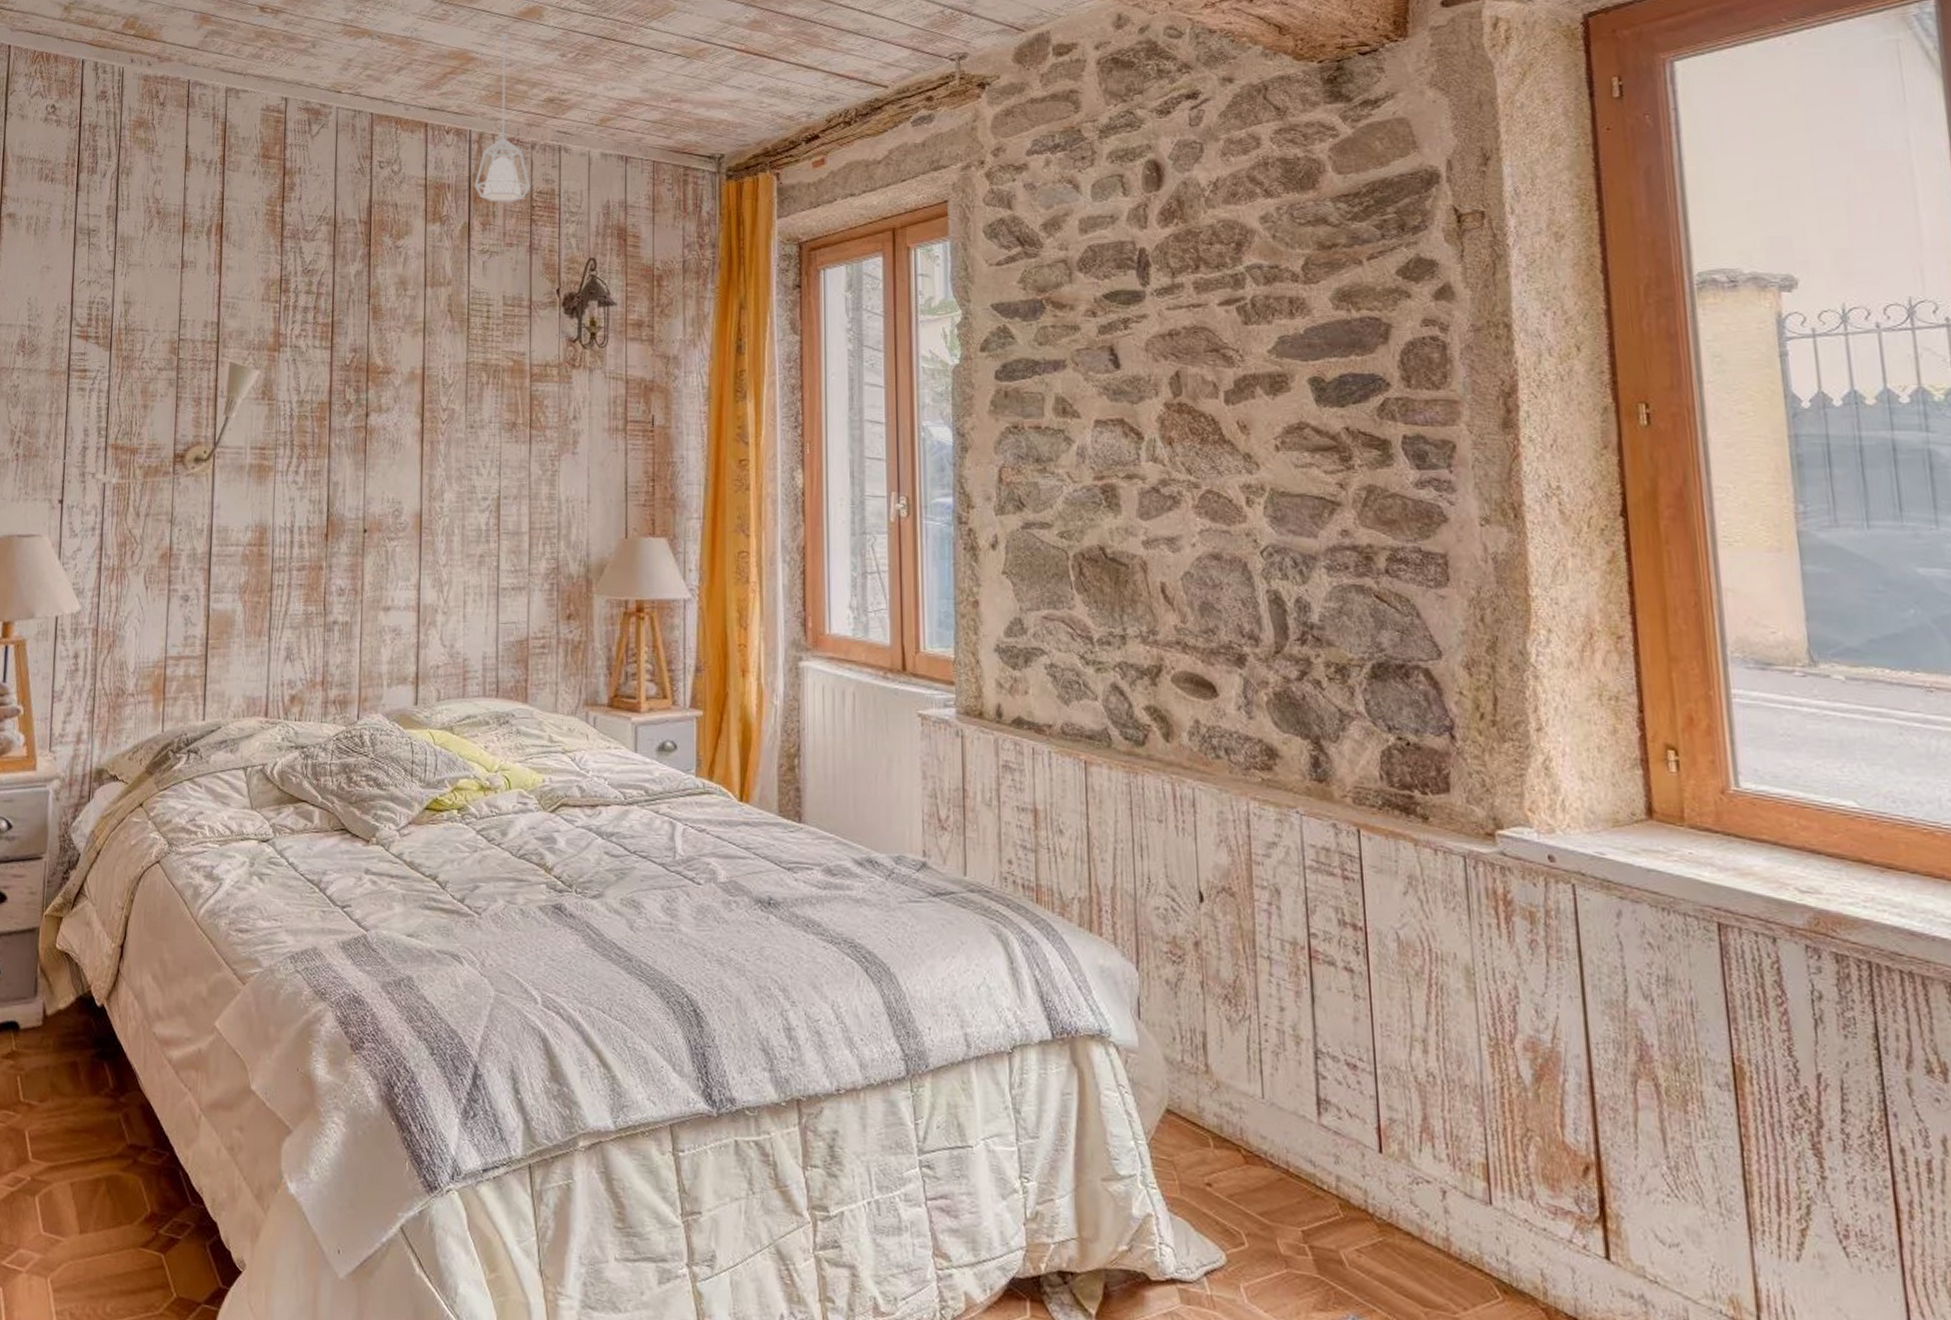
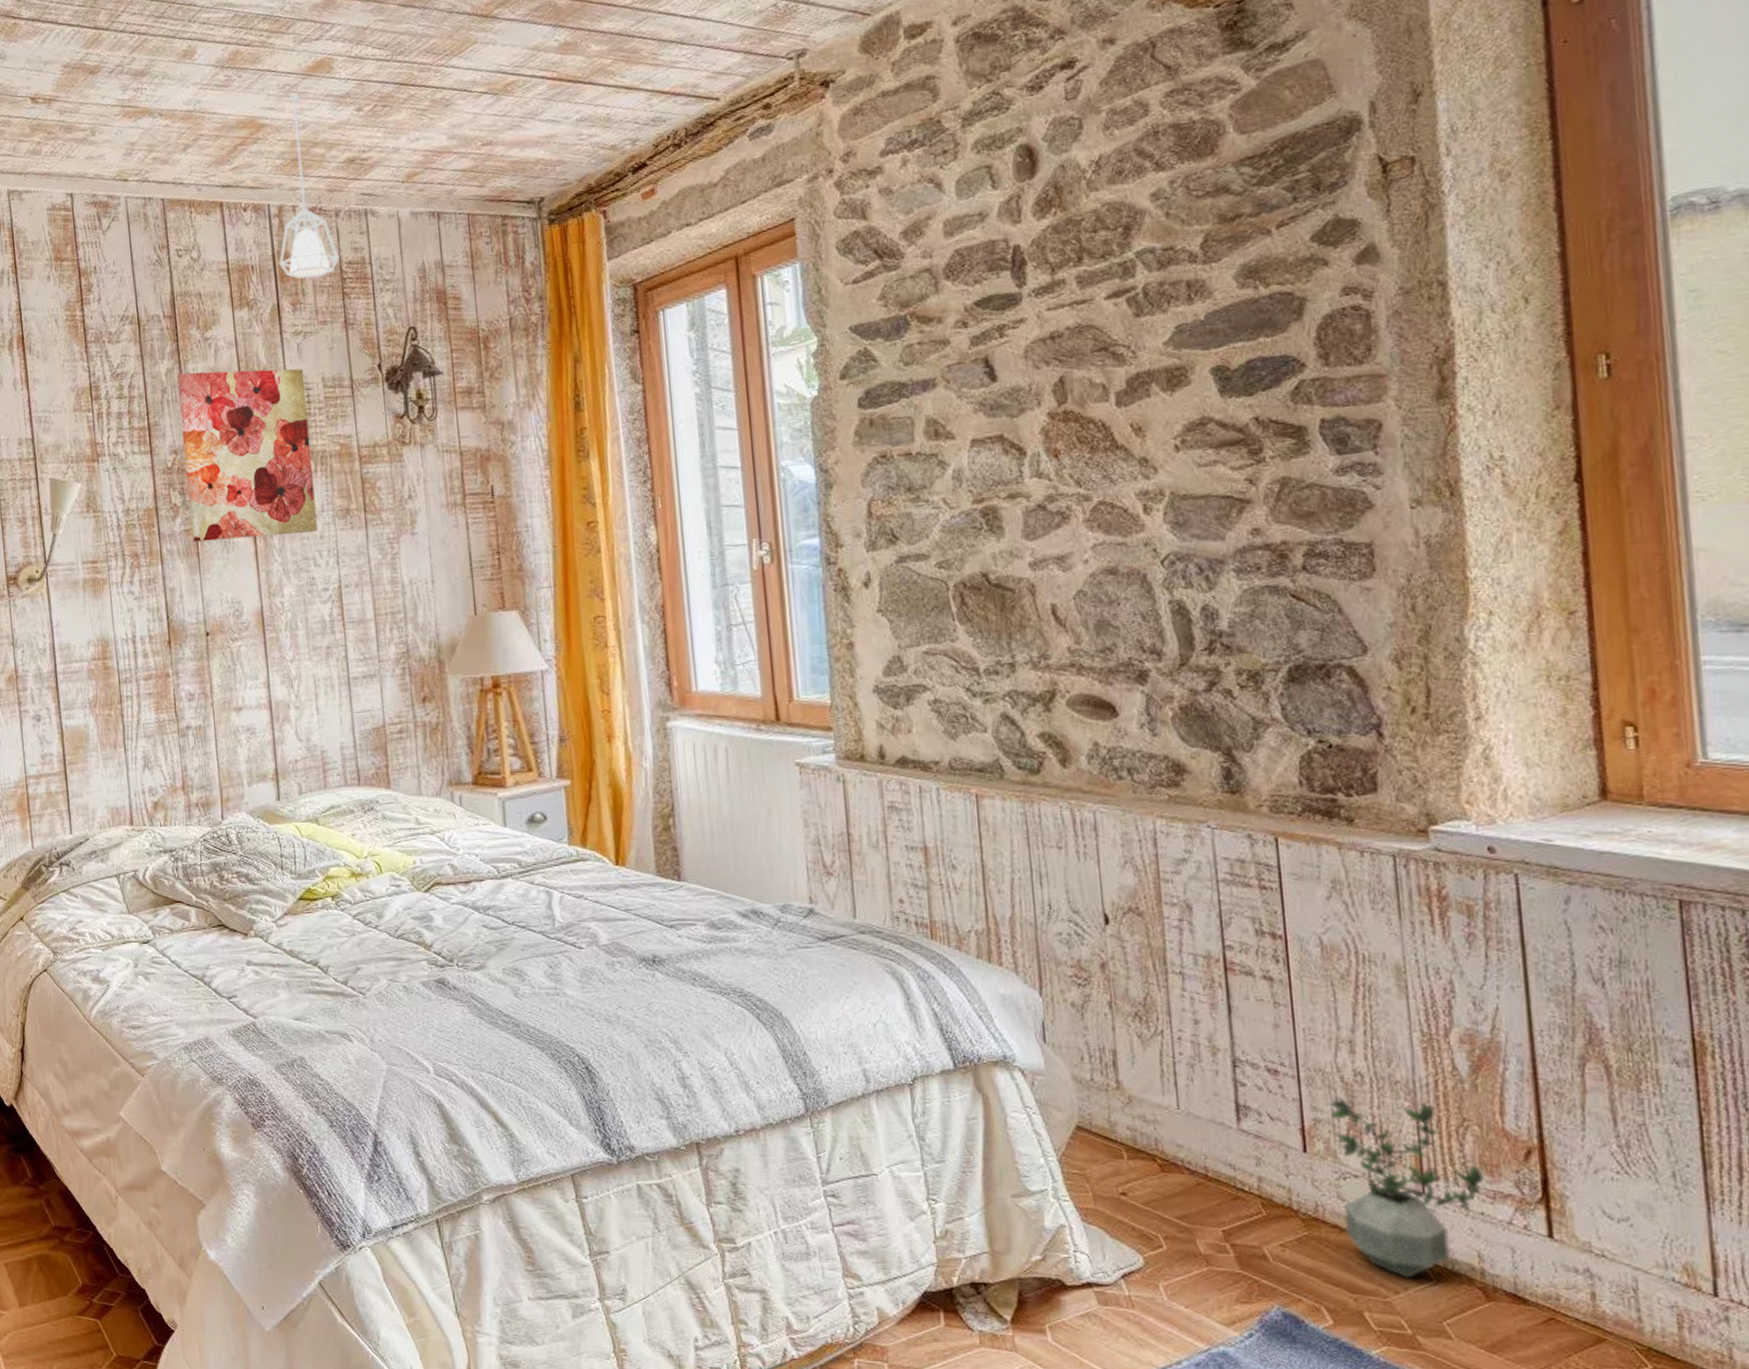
wall art: none [360,276,486,441] -> present [177,368,317,542]
potted plant: none [1403,1095,1547,1295] -> present [1328,1095,1485,1279]

